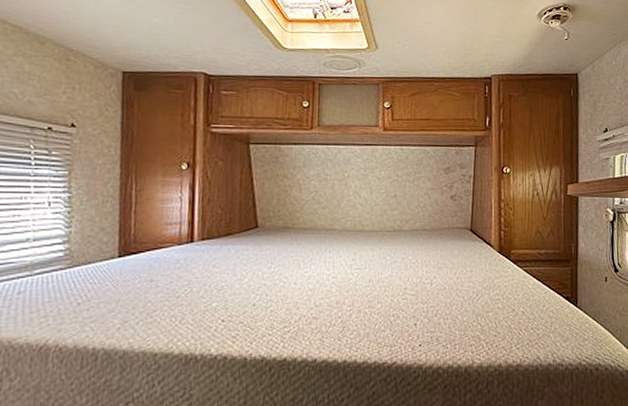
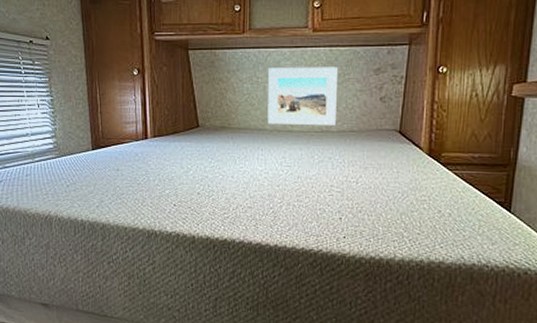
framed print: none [336,164,409,224] -> present [267,67,338,125]

